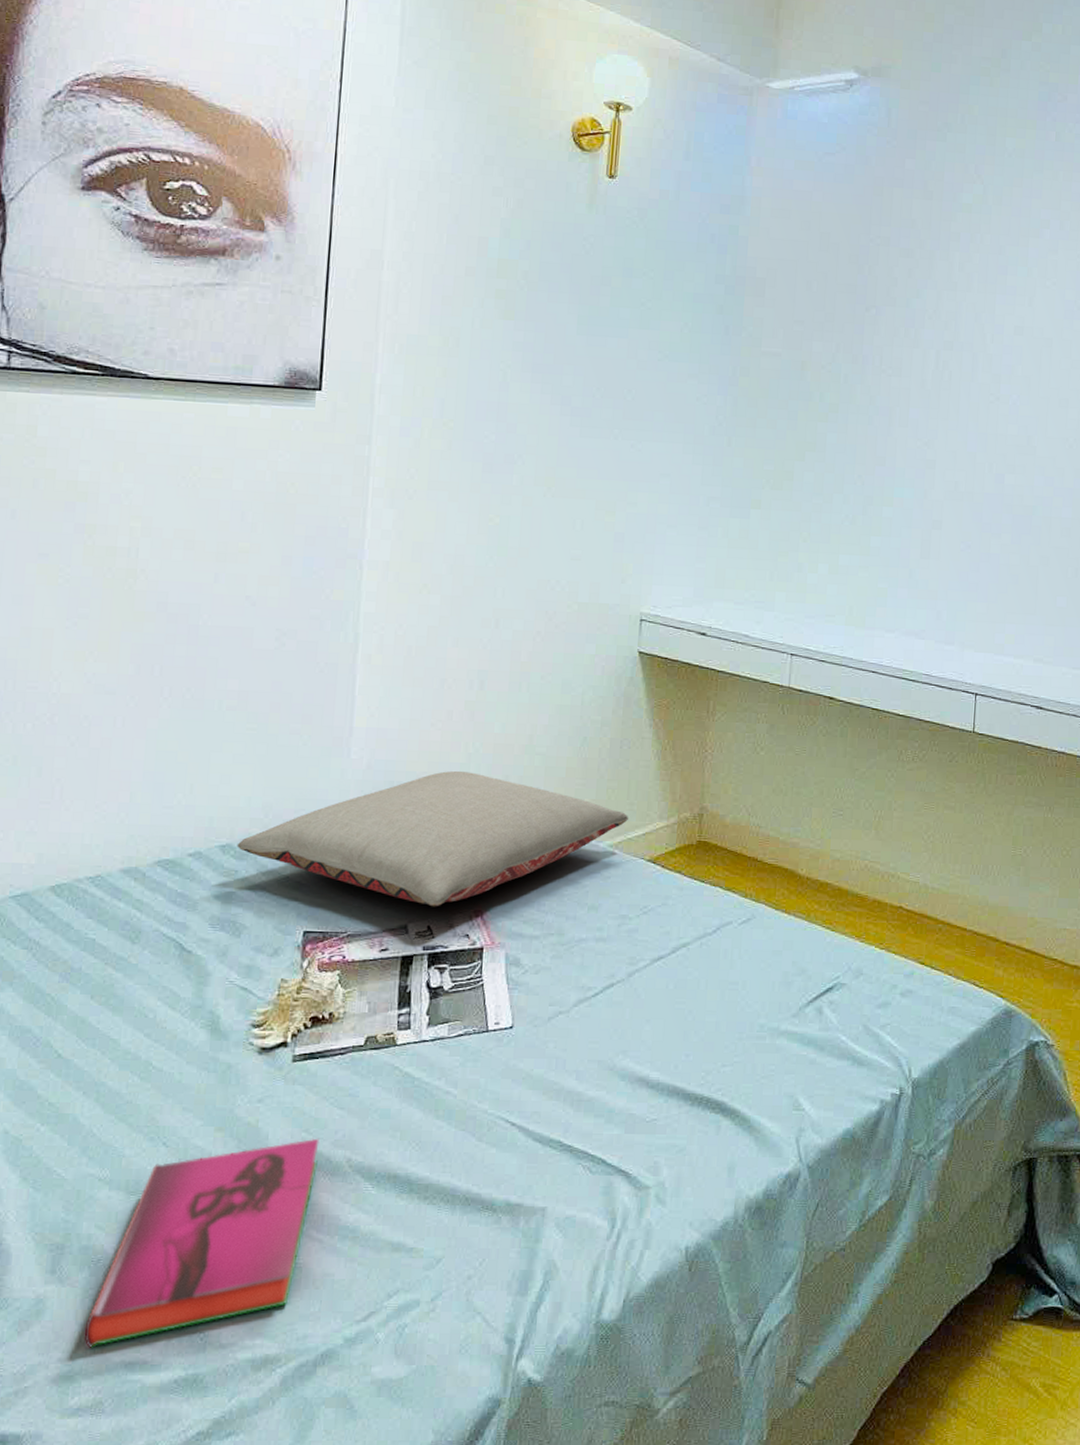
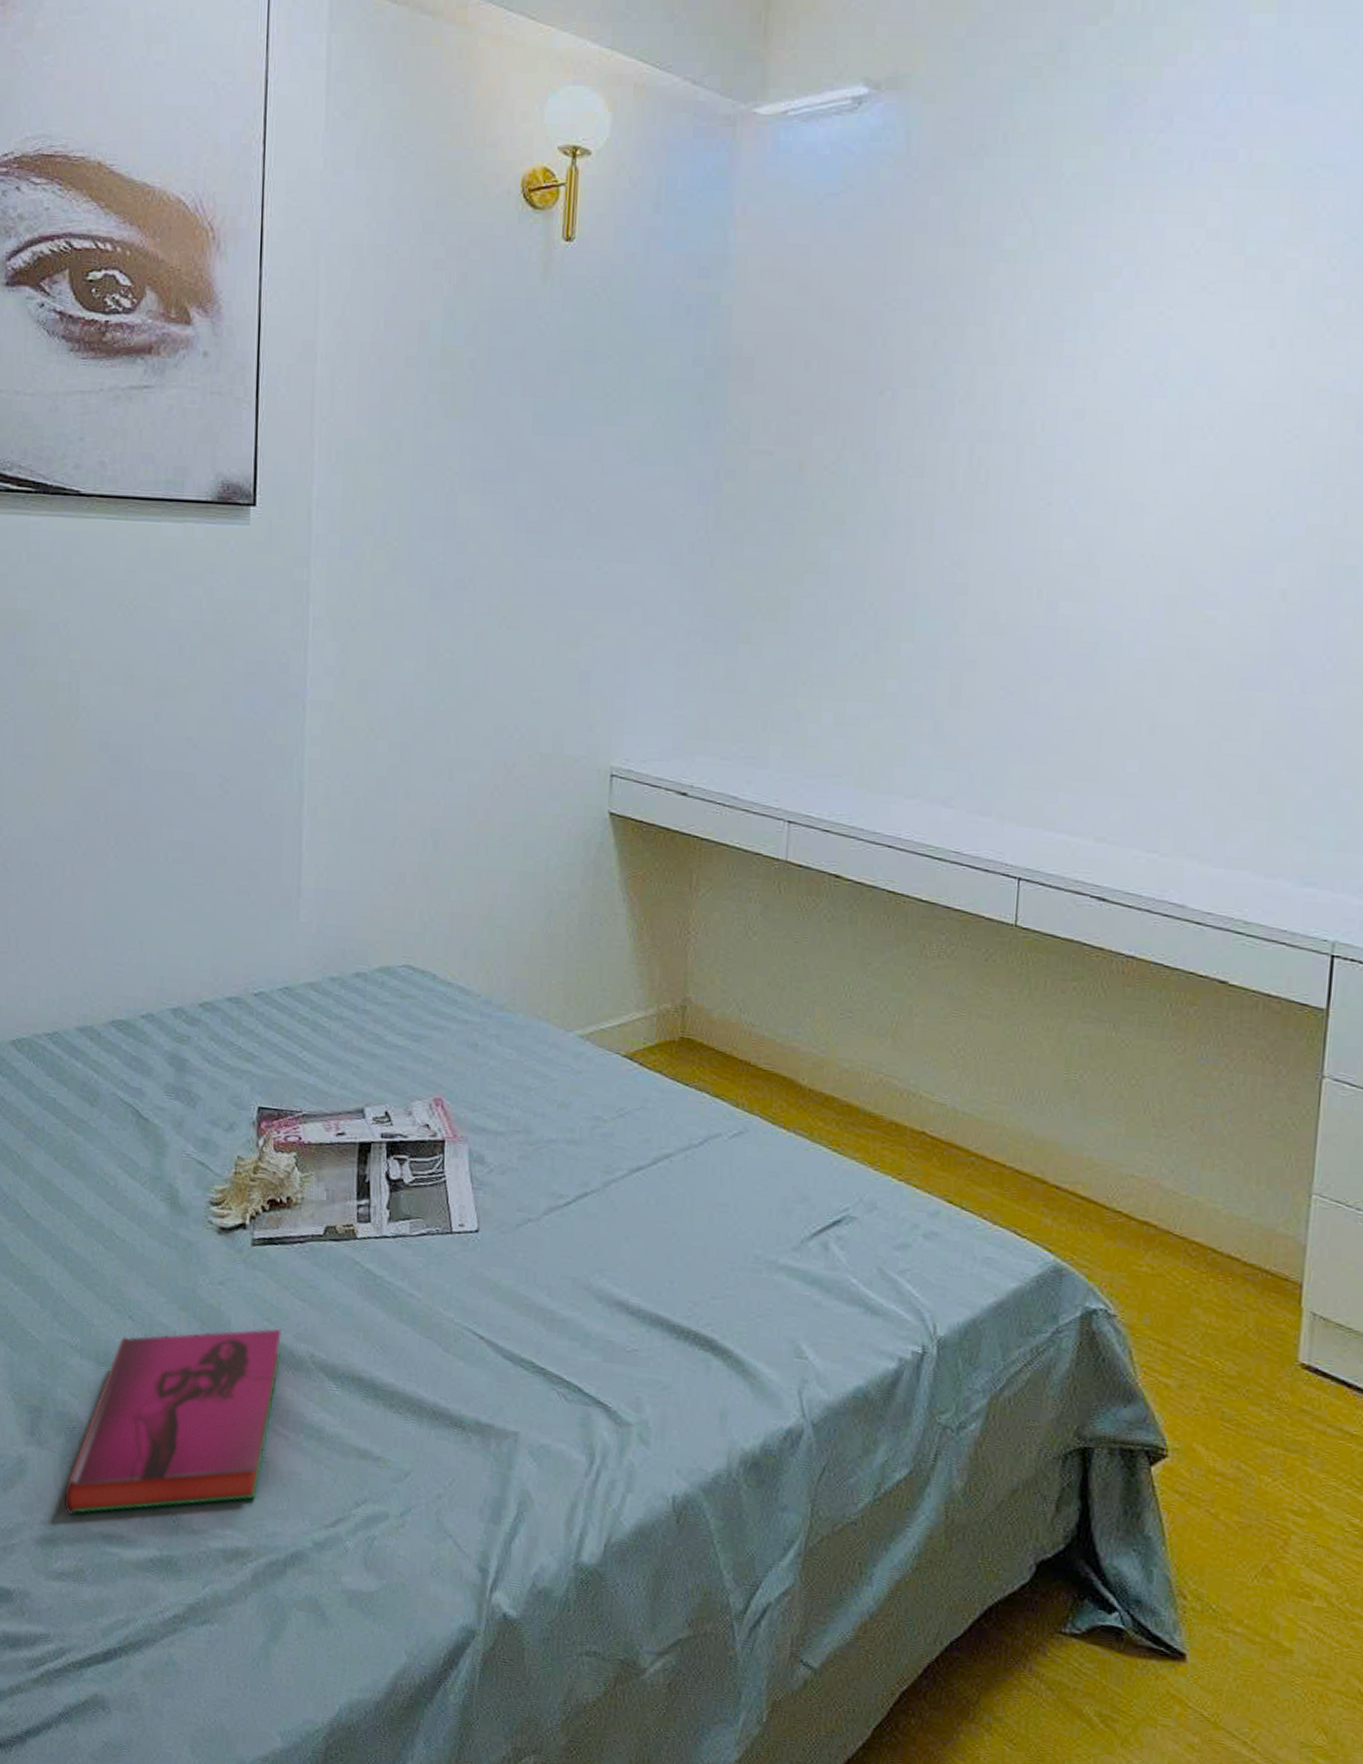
pillow: present [237,770,628,907] -> none [188,941,601,1091]

